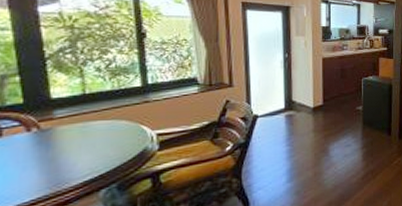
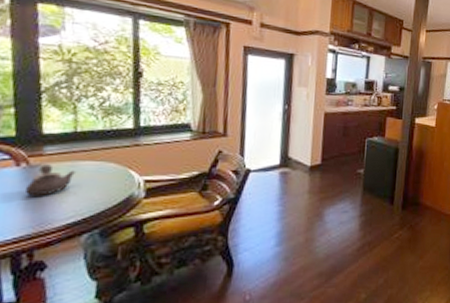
teapot: none [38,127,88,159] -> present [24,164,75,196]

